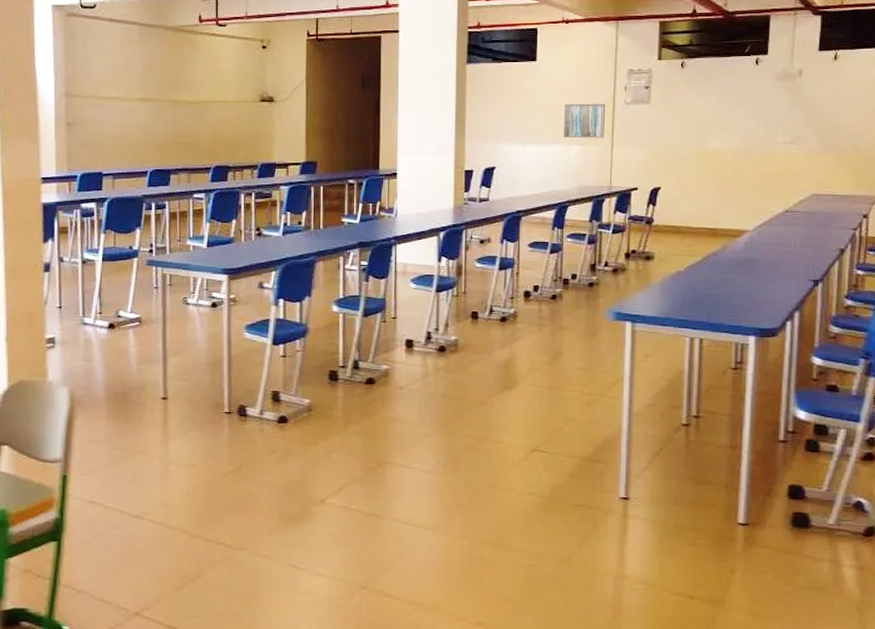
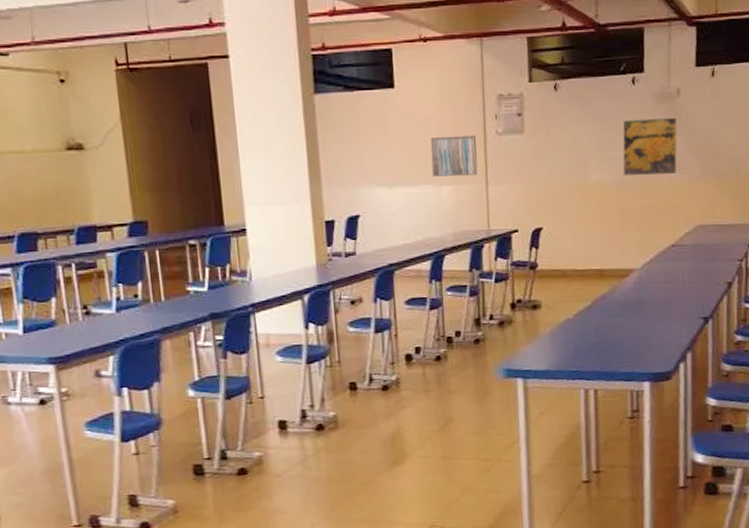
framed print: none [741,95,798,147] -> present [622,117,678,177]

